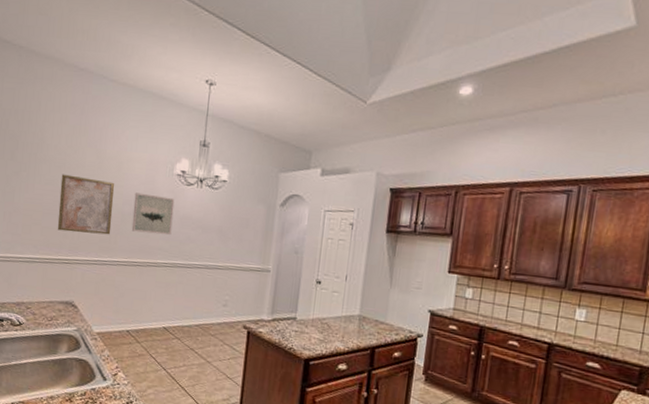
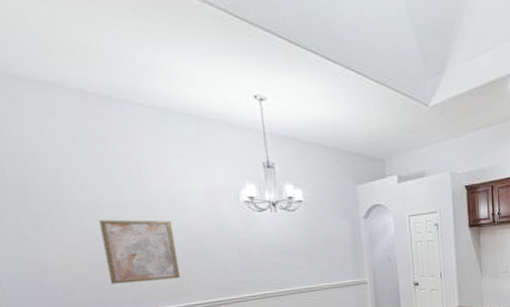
wall art: present [131,192,175,236] -> none [199,227,253,270]

